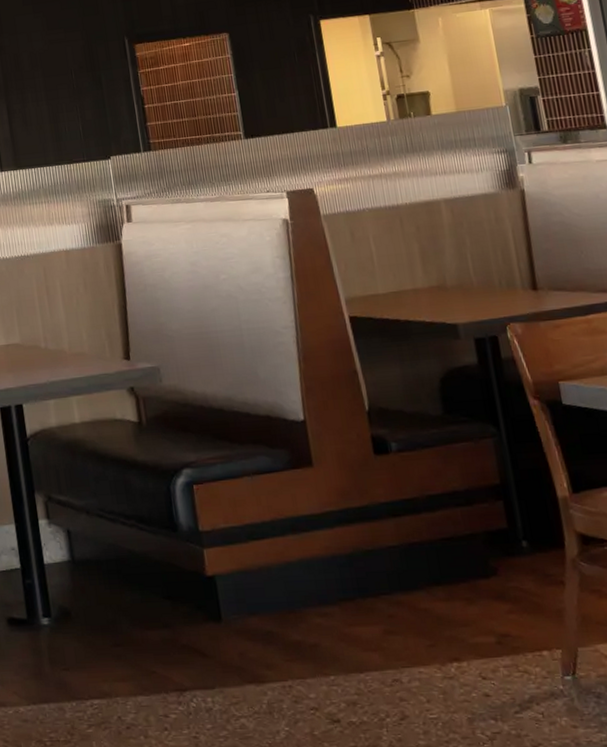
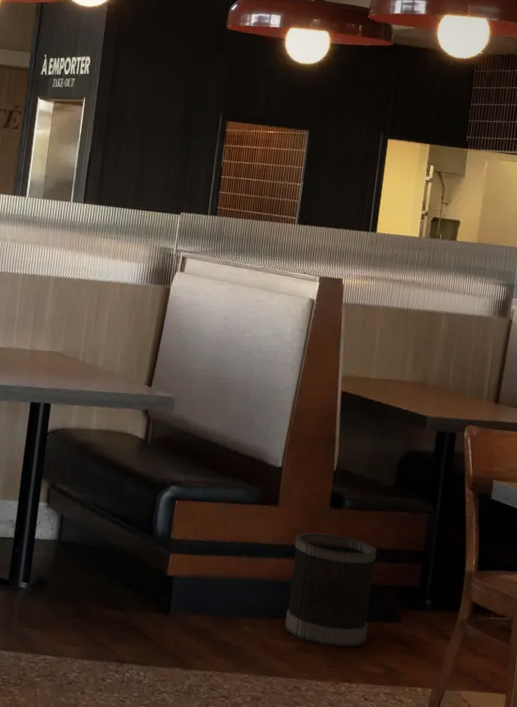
wastebasket: none [344,486,464,623] -> present [284,532,377,648]

